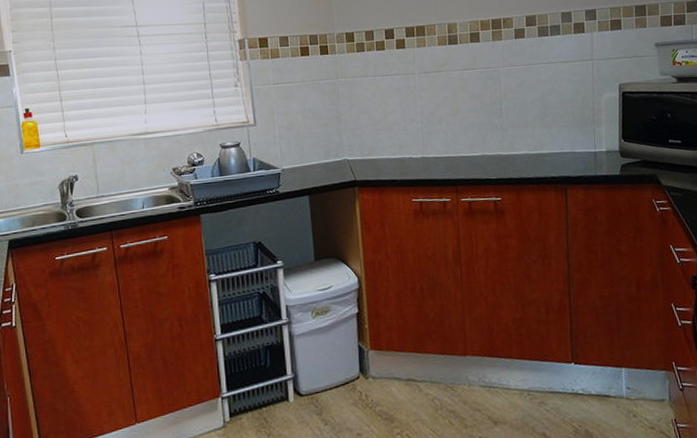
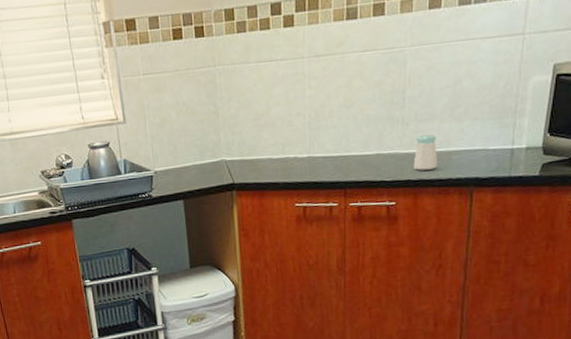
salt shaker: none [513,139,534,170] -> present [413,134,437,171]

